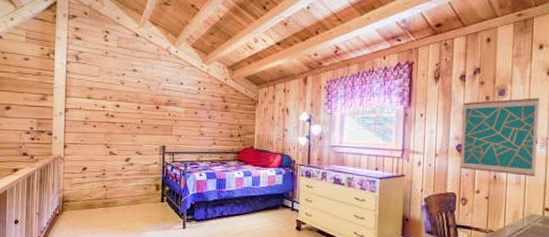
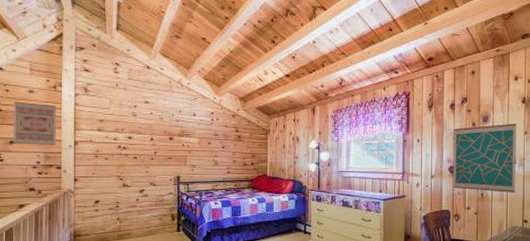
wall art: none [9,68,50,112] -> present [13,101,57,145]

